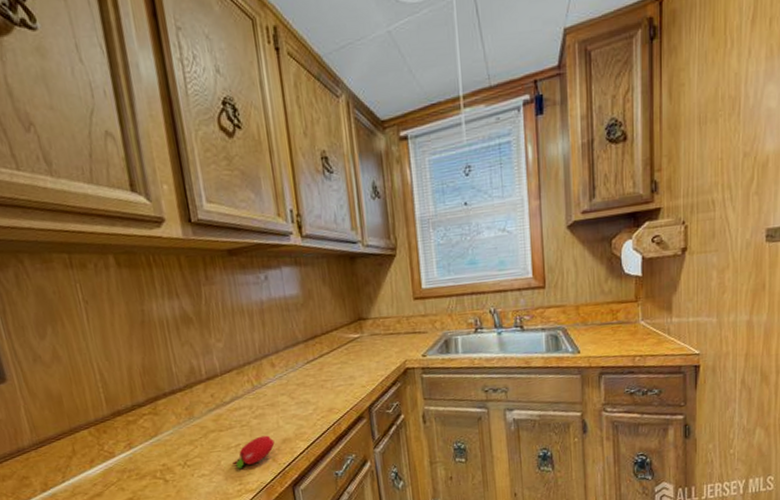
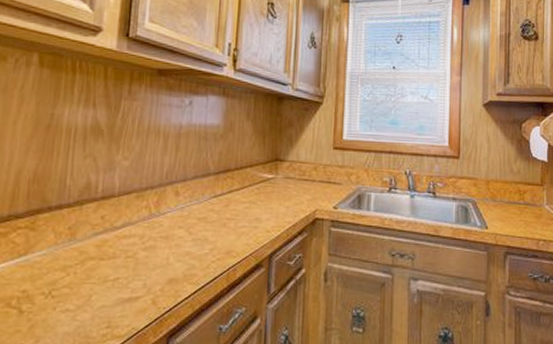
fruit: present [232,435,275,469] -> none [105,272,159,307]

